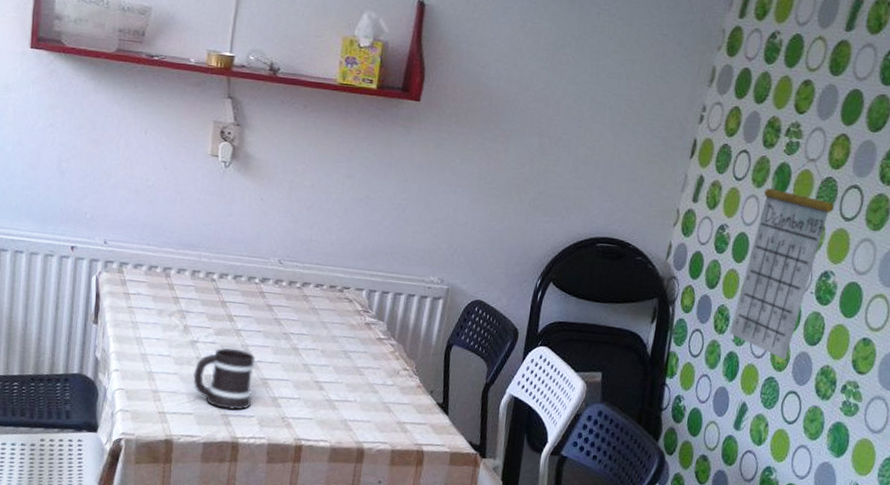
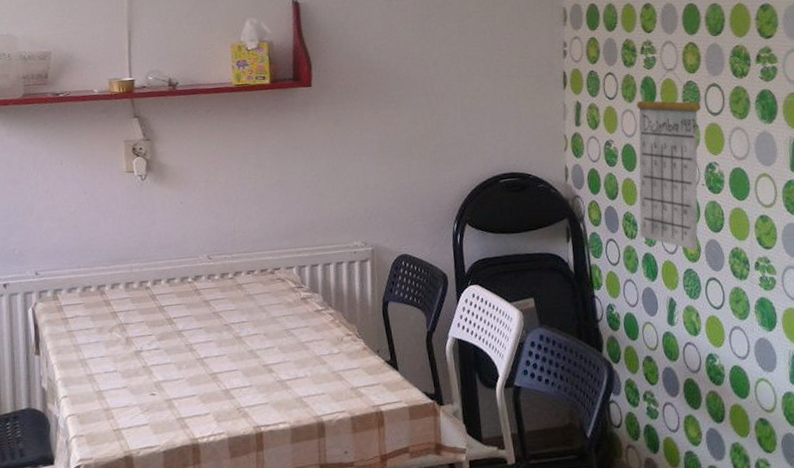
mug: present [193,347,255,410] -> none [142,350,204,413]

